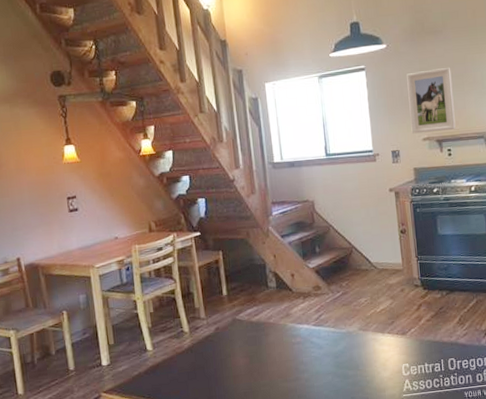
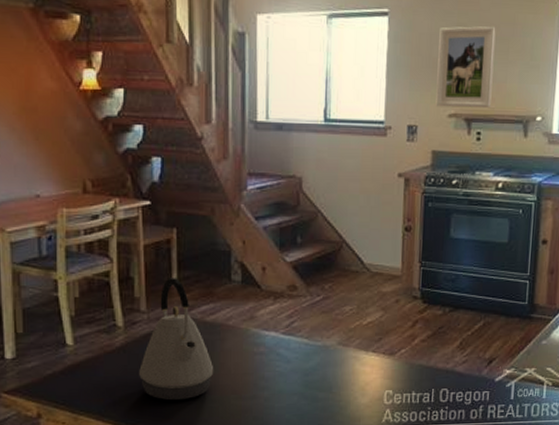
kettle: none [204,289,262,388] -> present [139,278,213,401]

